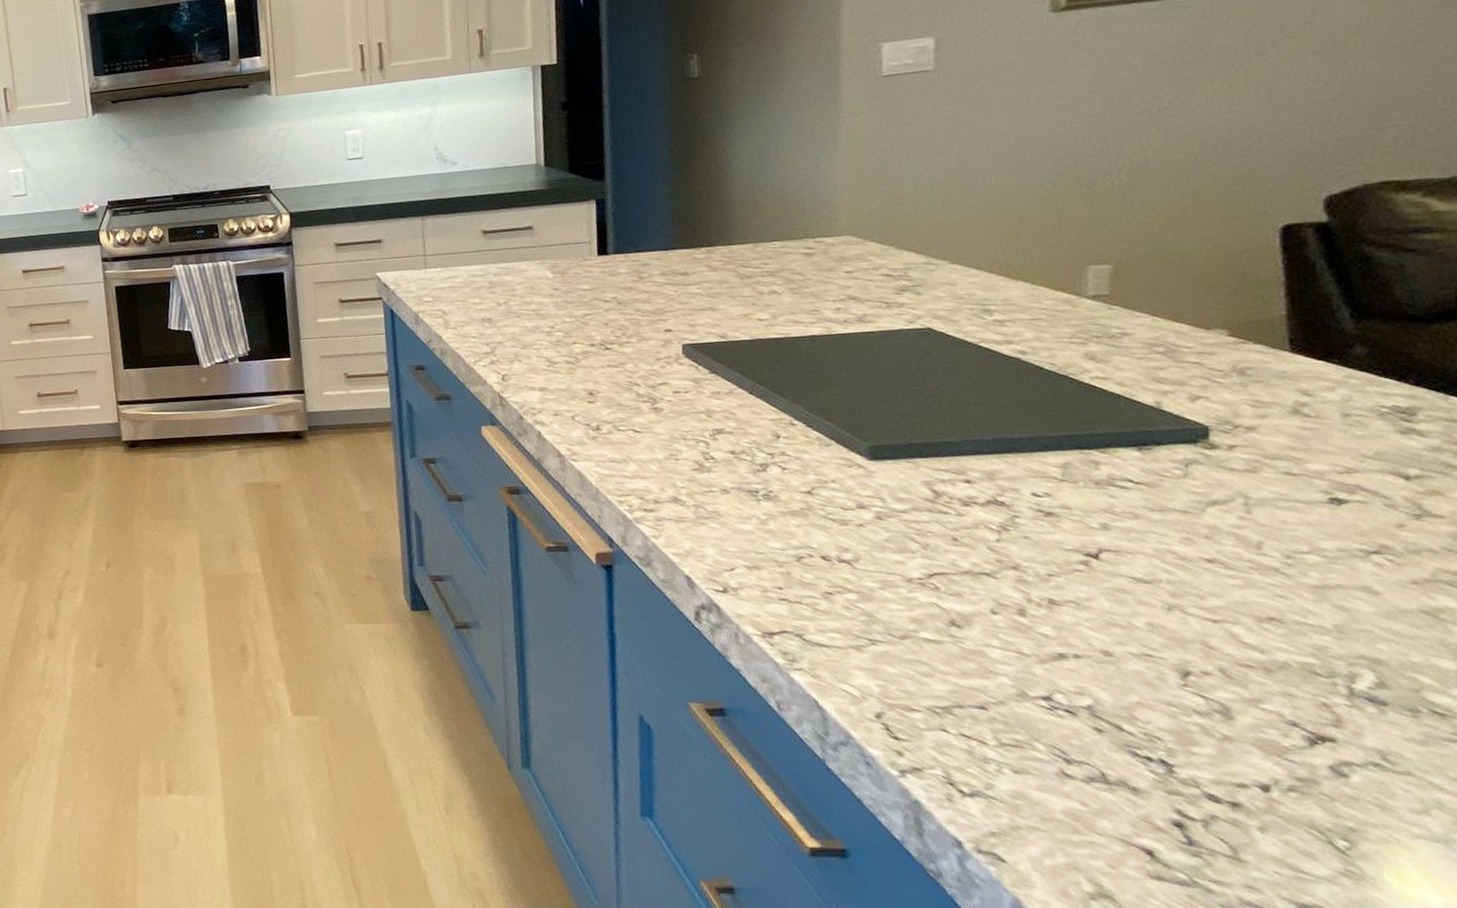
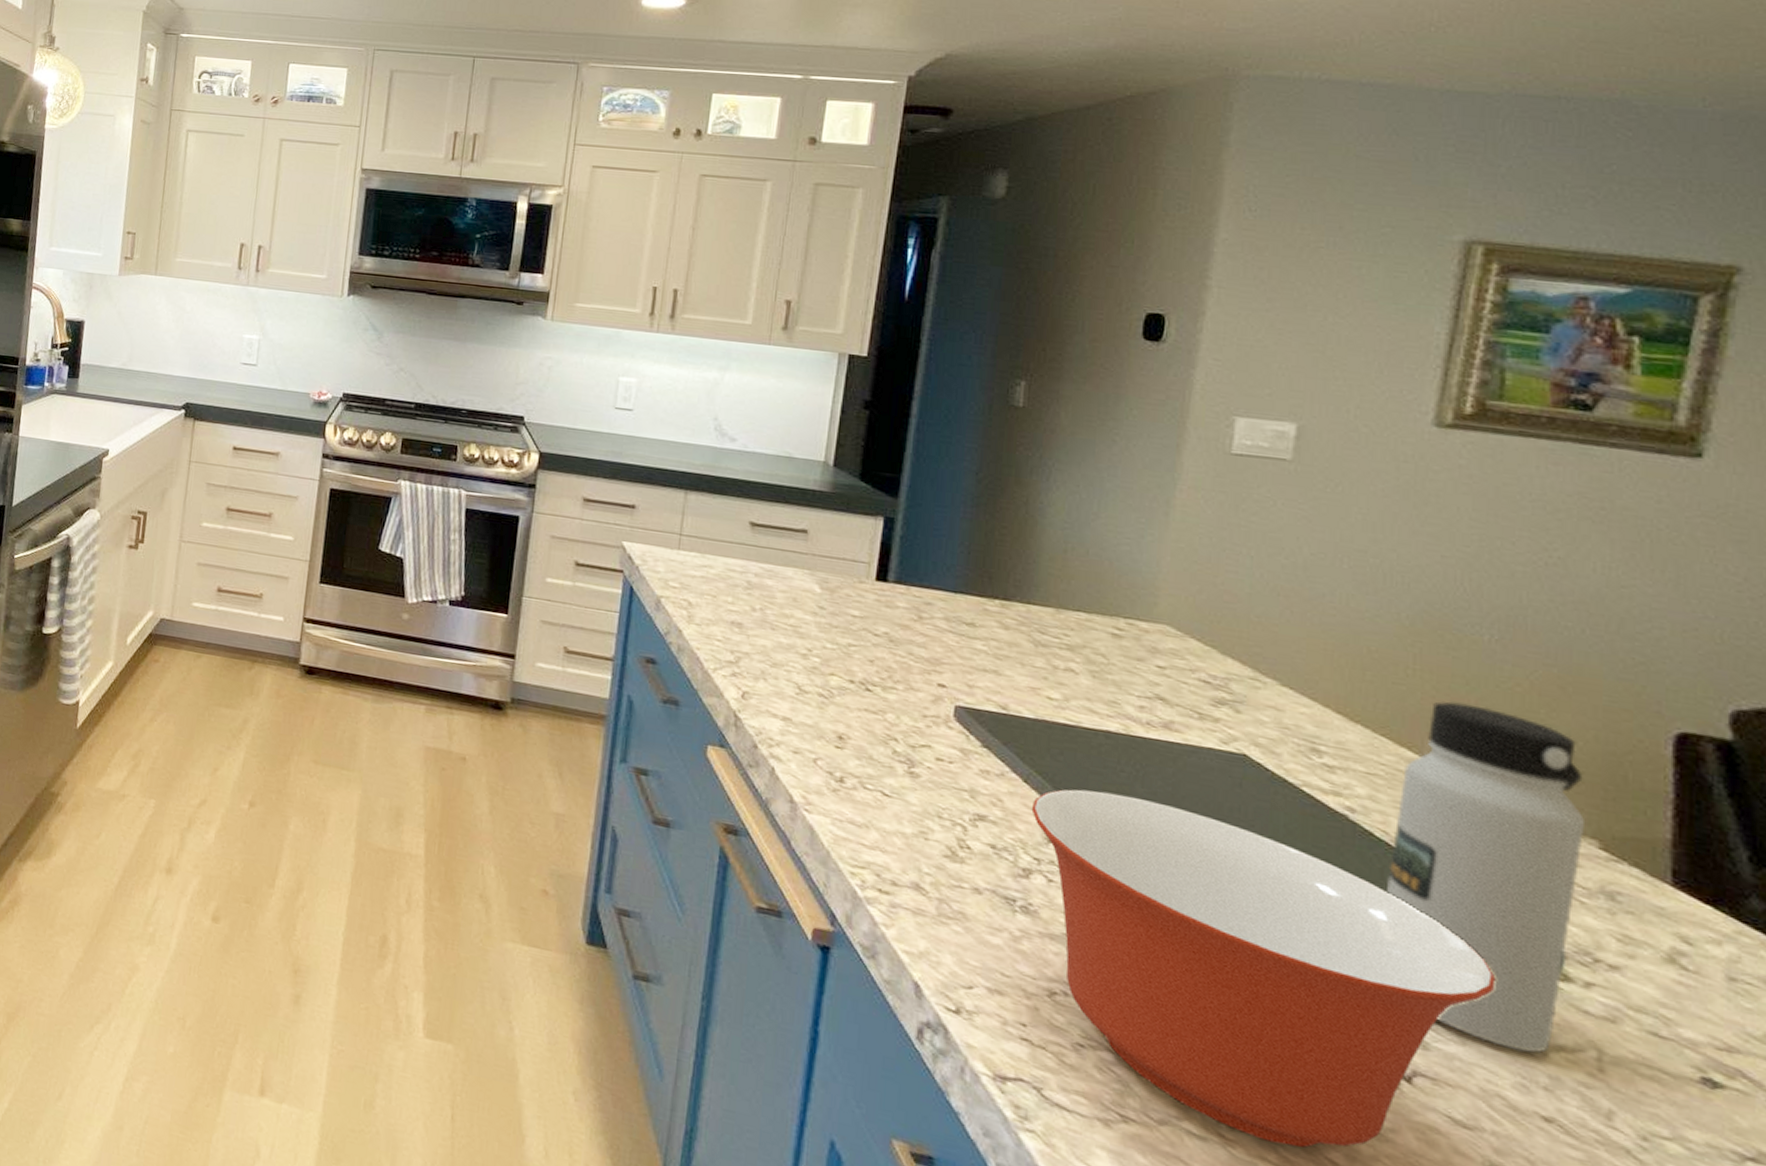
mixing bowl: none [759,384,1157,632] -> present [1031,789,1496,1148]
water bottle: none [1058,241,1215,514] -> present [1387,701,1586,1053]

